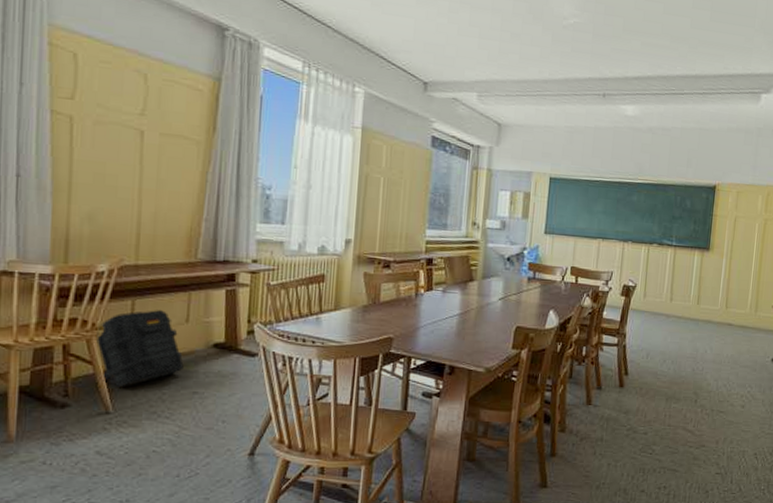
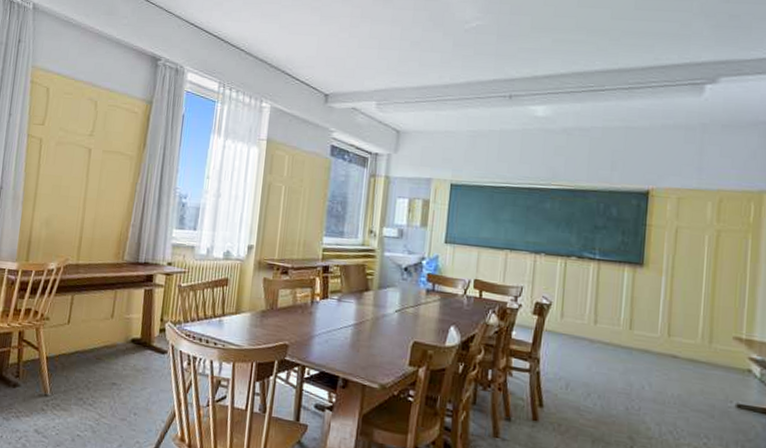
backpack: present [96,309,185,388] -> none [43,304,108,373]

